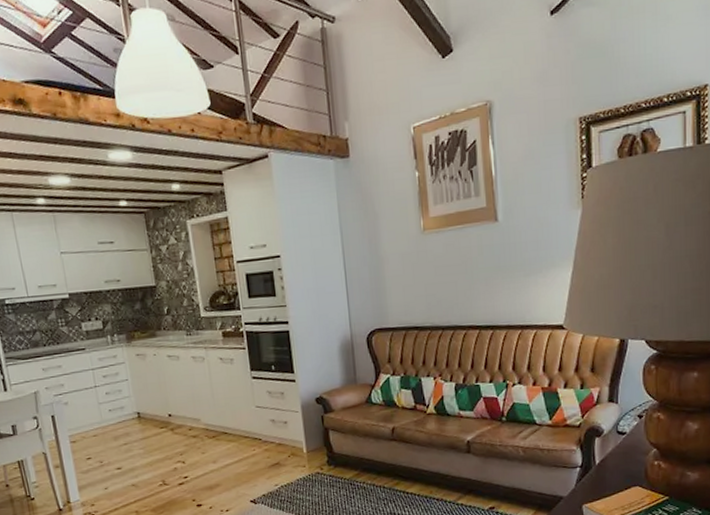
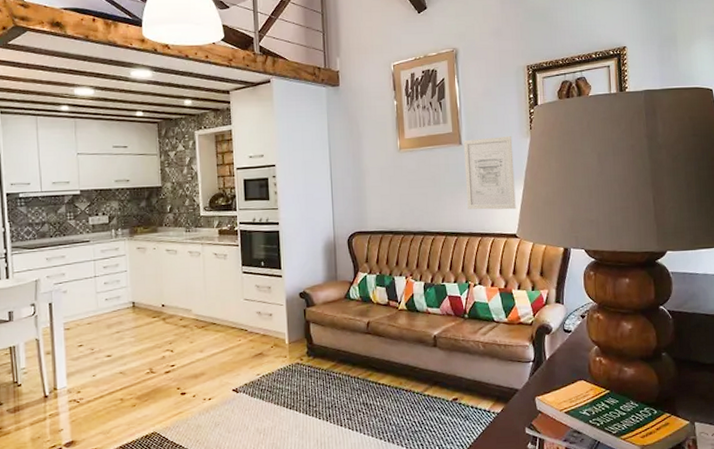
wall art: none [499,208,563,298] -> present [463,136,516,210]

